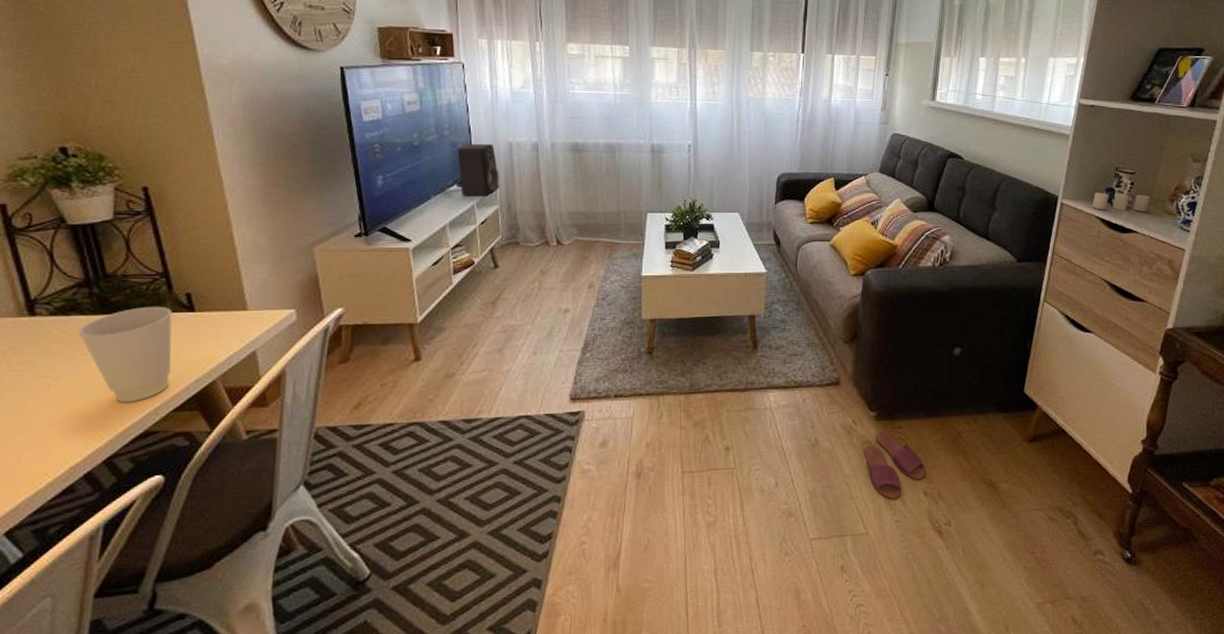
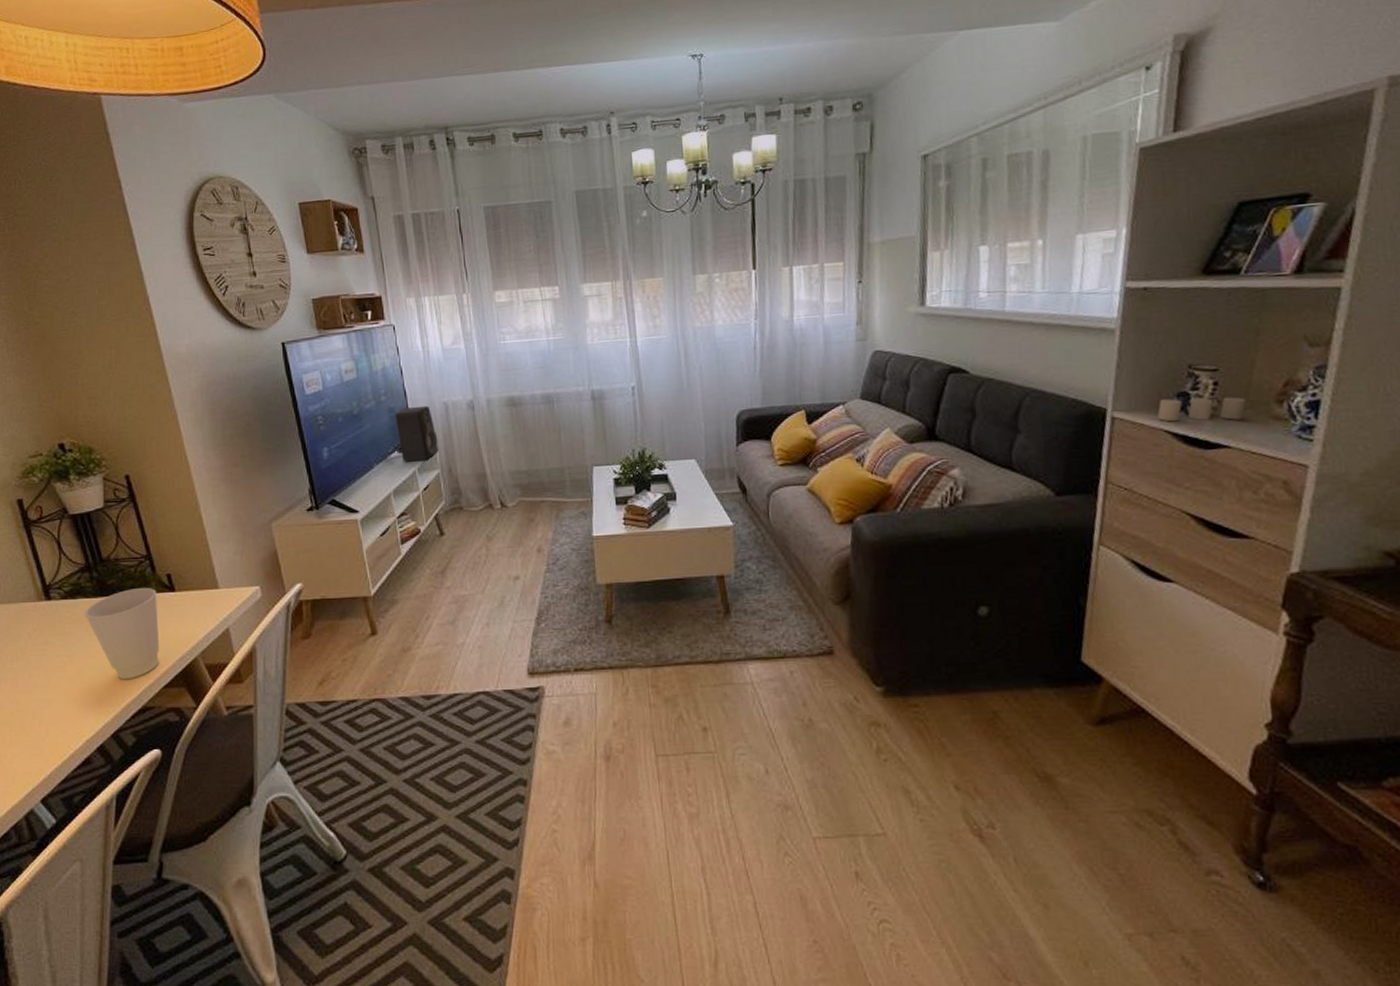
slippers: present [863,432,926,499] -> none [870,711,955,793]

